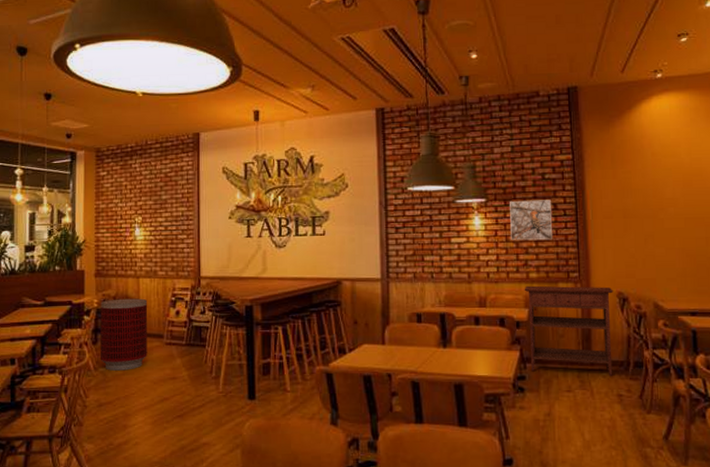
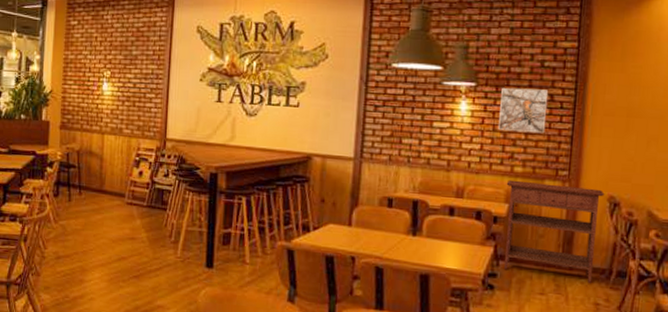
trash can: present [100,298,148,371] -> none [61,153,111,226]

